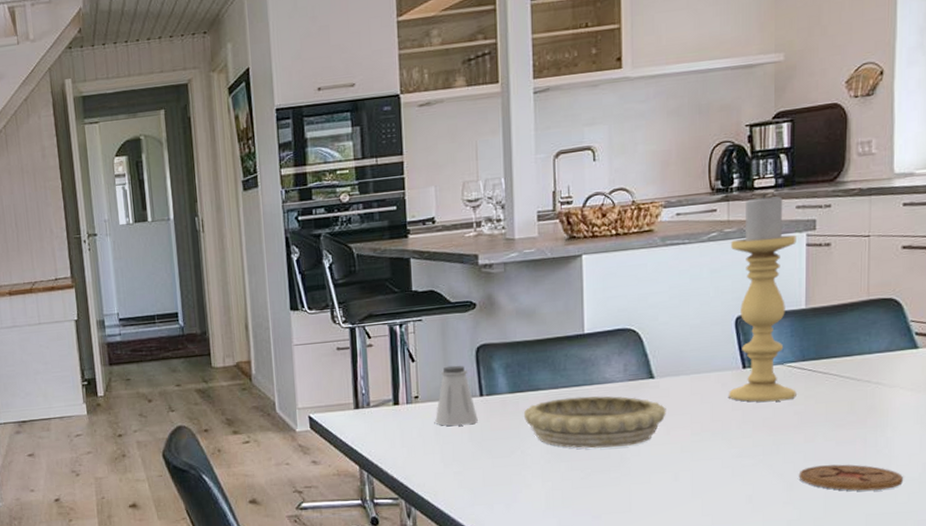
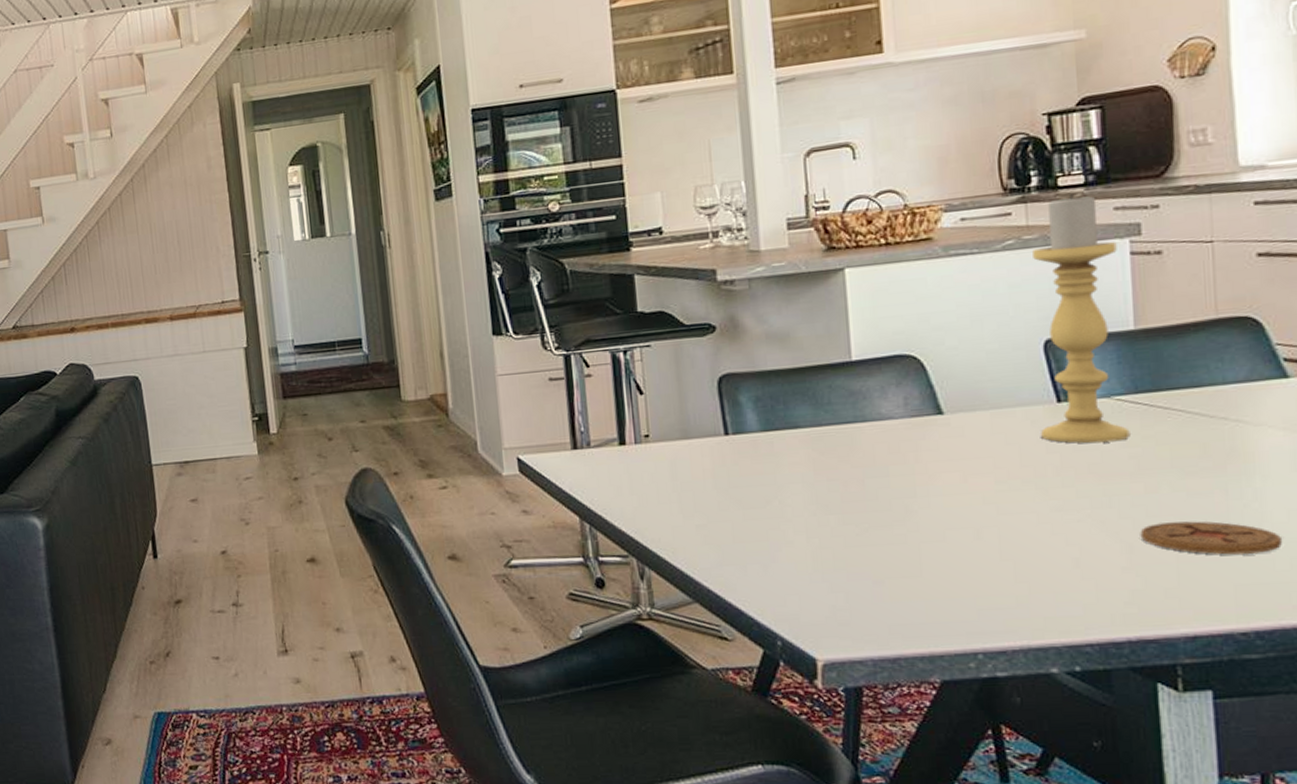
saltshaker: present [435,365,478,426] -> none [670,398,723,471]
decorative bowl: present [523,396,666,449] -> none [780,435,961,499]

